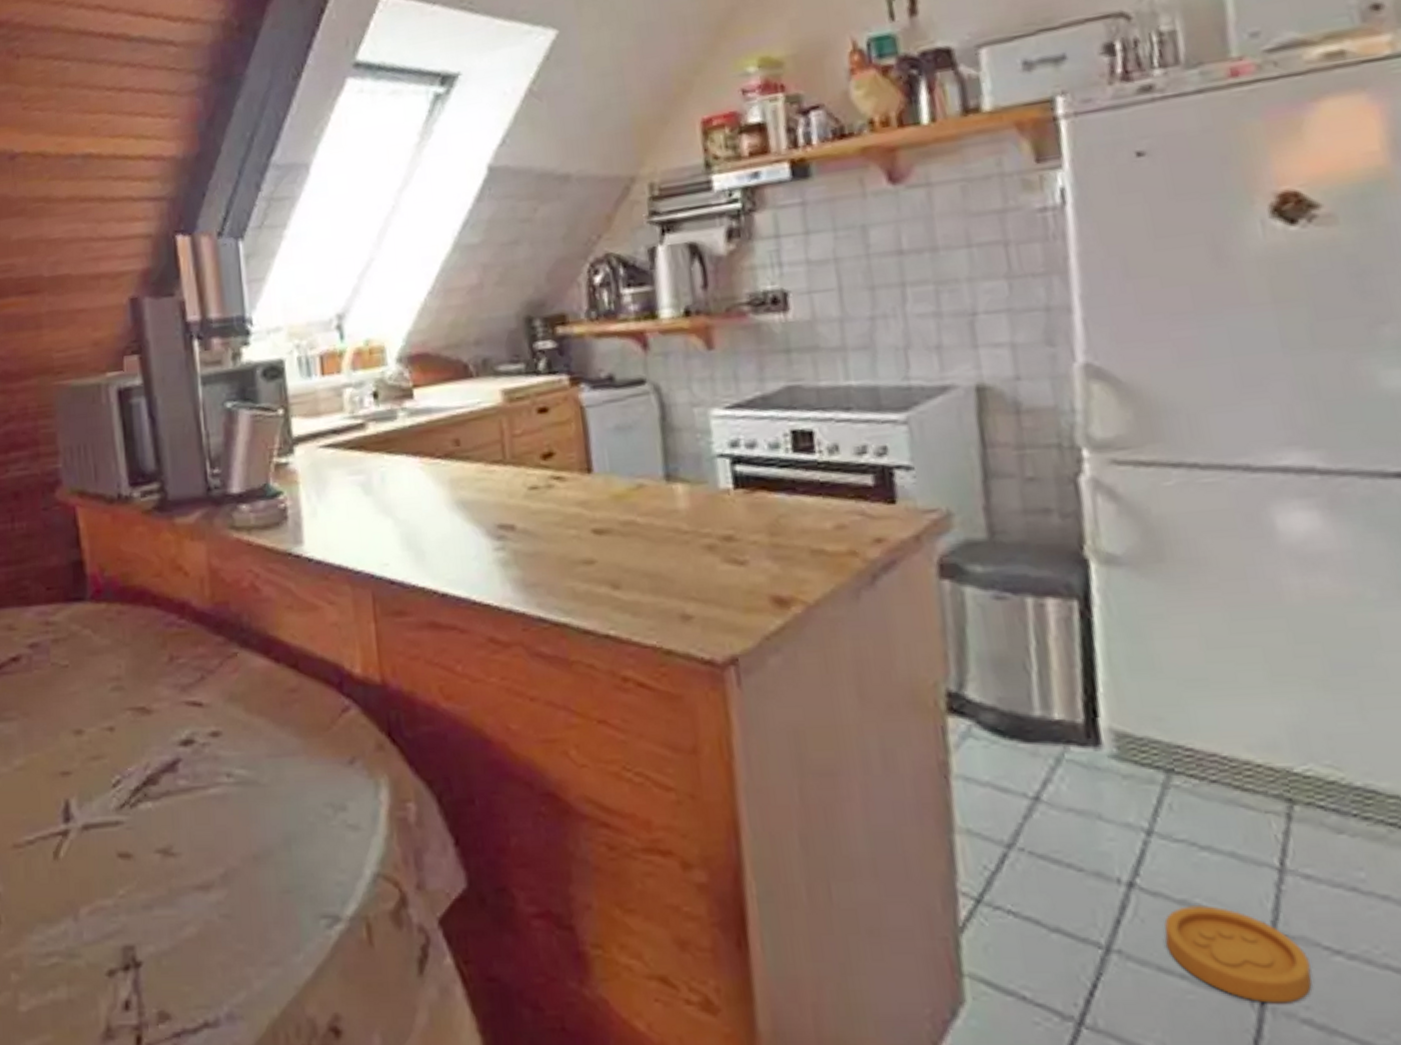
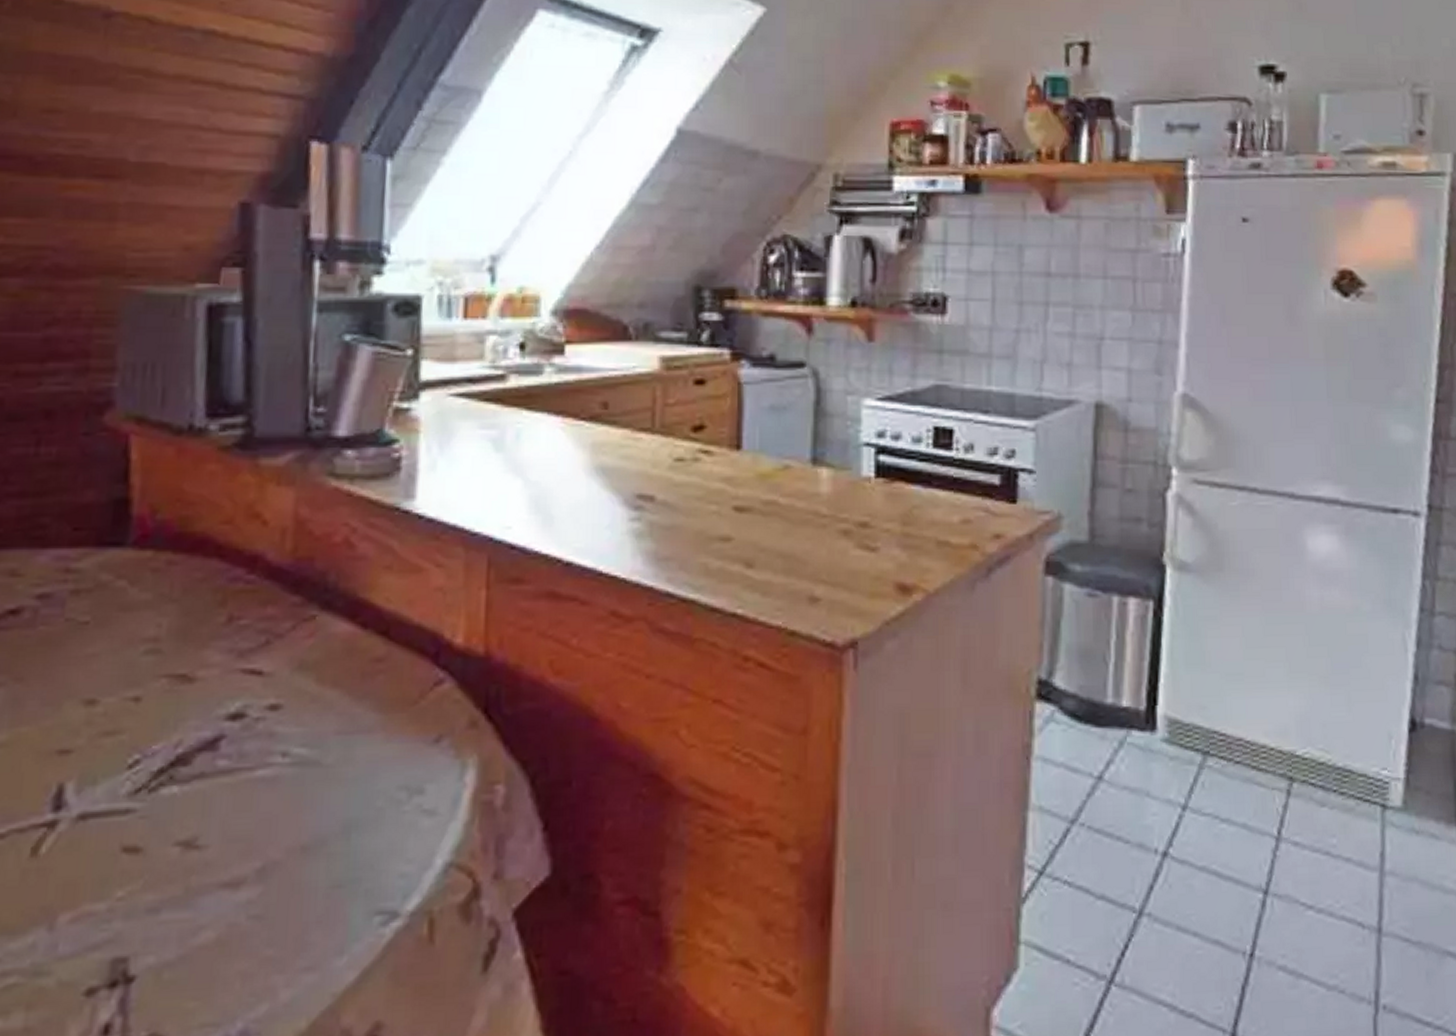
pet bowl: present [1164,904,1312,1004] -> none [1186,870,1290,954]

